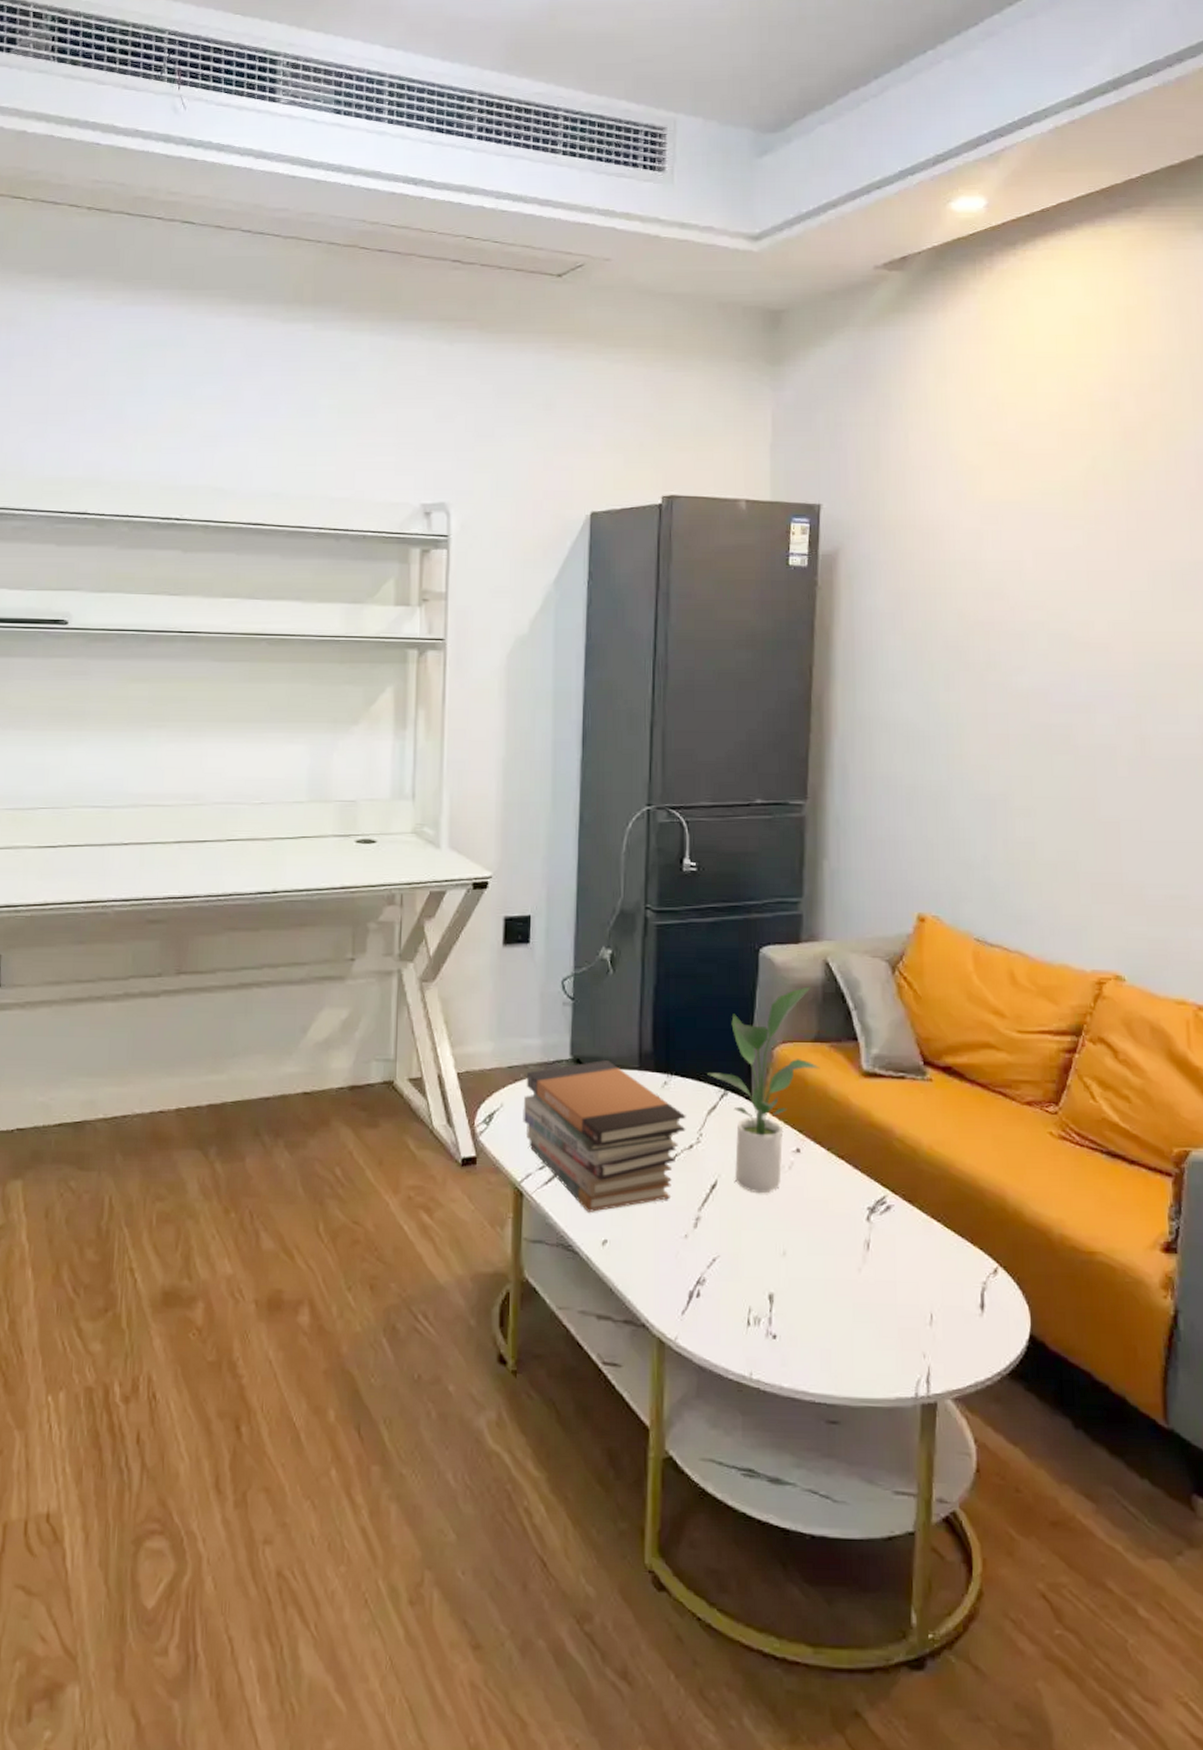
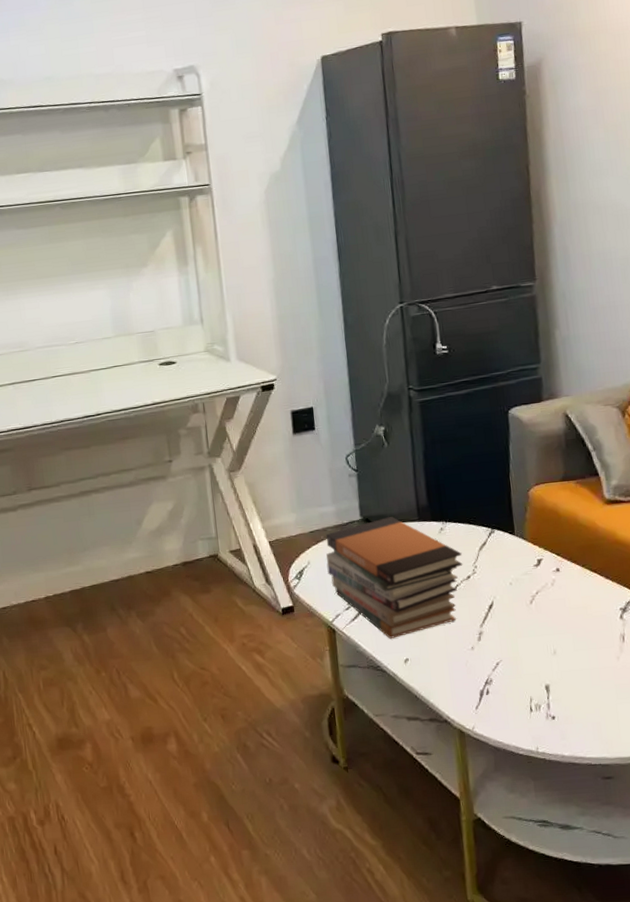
potted plant: present [707,986,821,1194] -> none [476,436,570,608]

